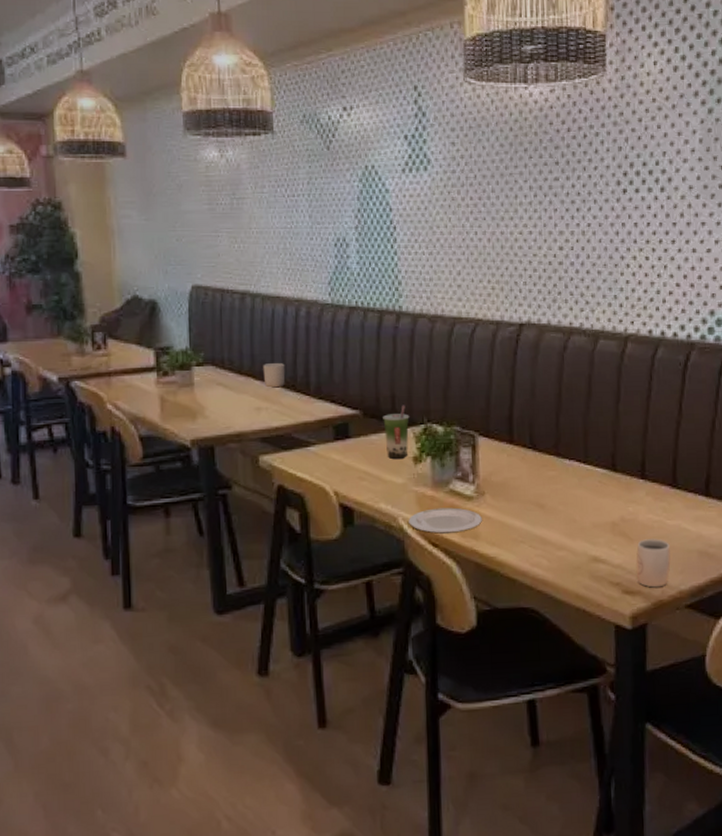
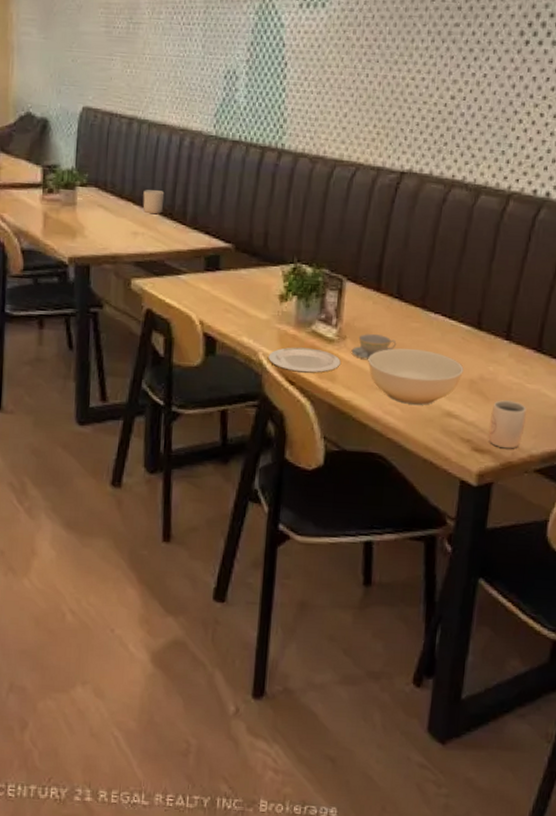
beverage cup: present [383,405,410,459] -> none [254,242,280,295]
teacup: none [491,487,536,513] -> present [351,334,397,359]
bowl: none [509,497,604,554] -> present [368,348,464,405]

